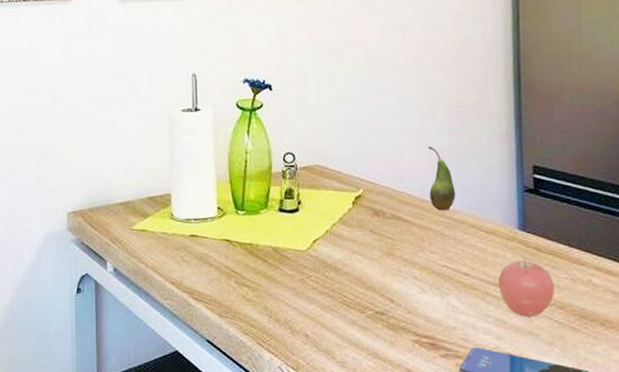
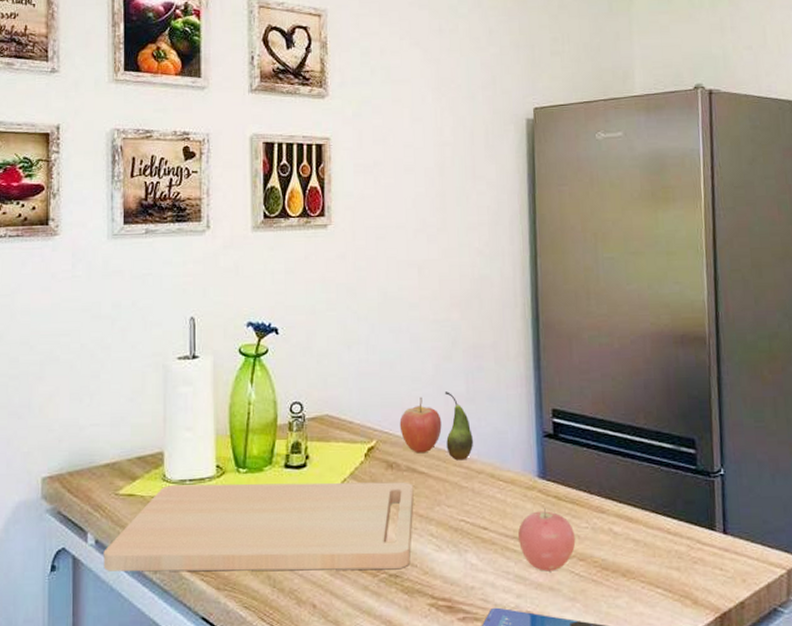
cutting board: none [121,223,399,308] -> present [103,481,414,572]
fruit: none [385,150,425,203] -> present [399,396,442,454]

